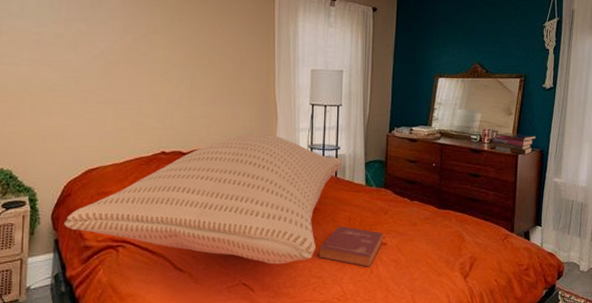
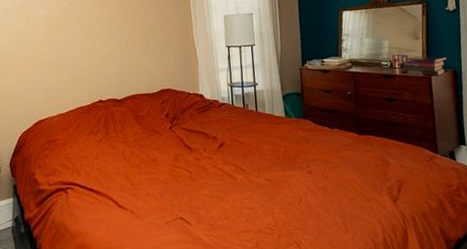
pillow: present [64,134,341,265] -> none [21,77,261,198]
book: present [319,225,383,267] -> none [248,157,308,196]

